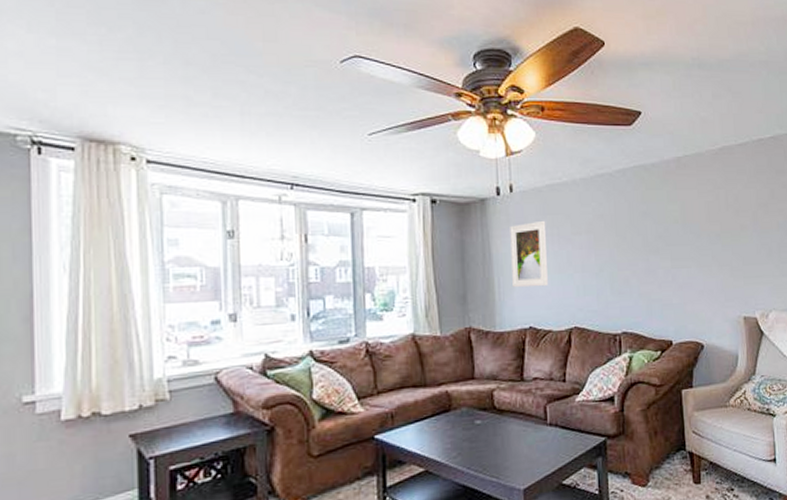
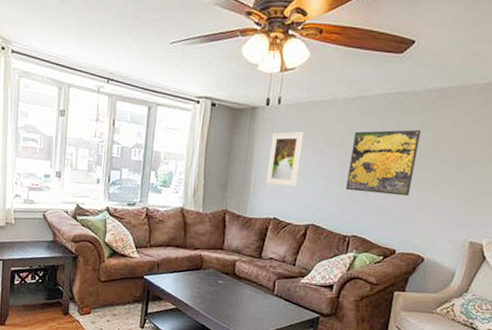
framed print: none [600,203,673,281] -> present [345,129,421,197]

